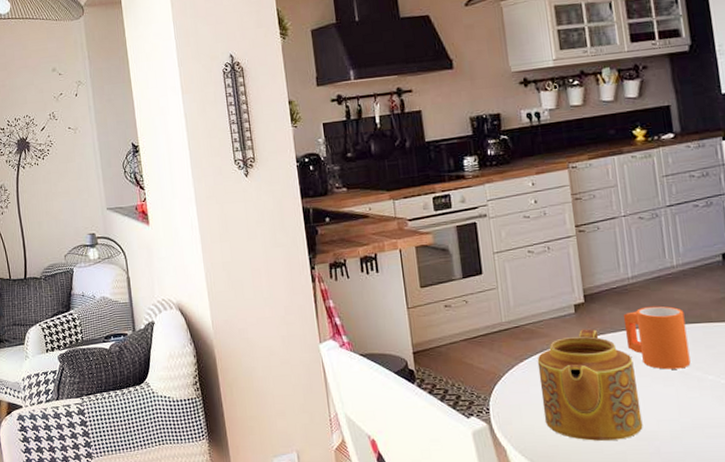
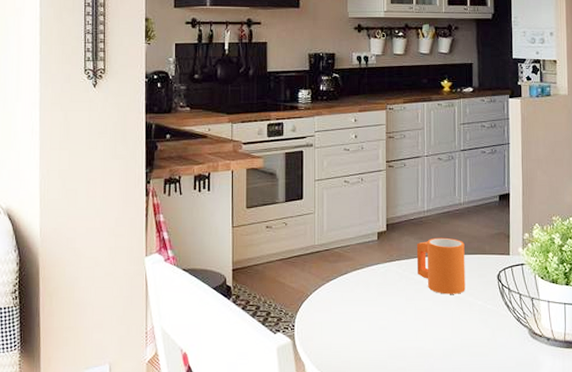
teapot: present [537,329,643,441] -> none [341,255,422,357]

